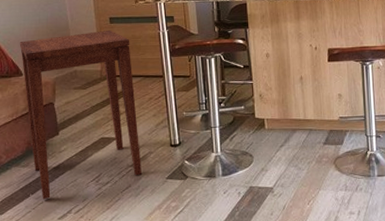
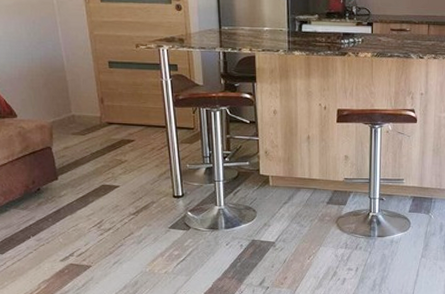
side table: present [19,30,142,200] -> none [11,74,144,242]

